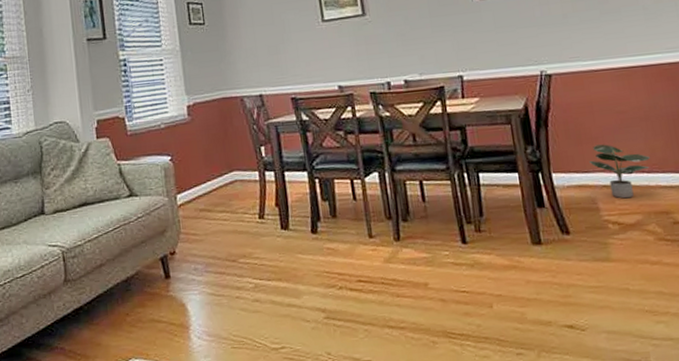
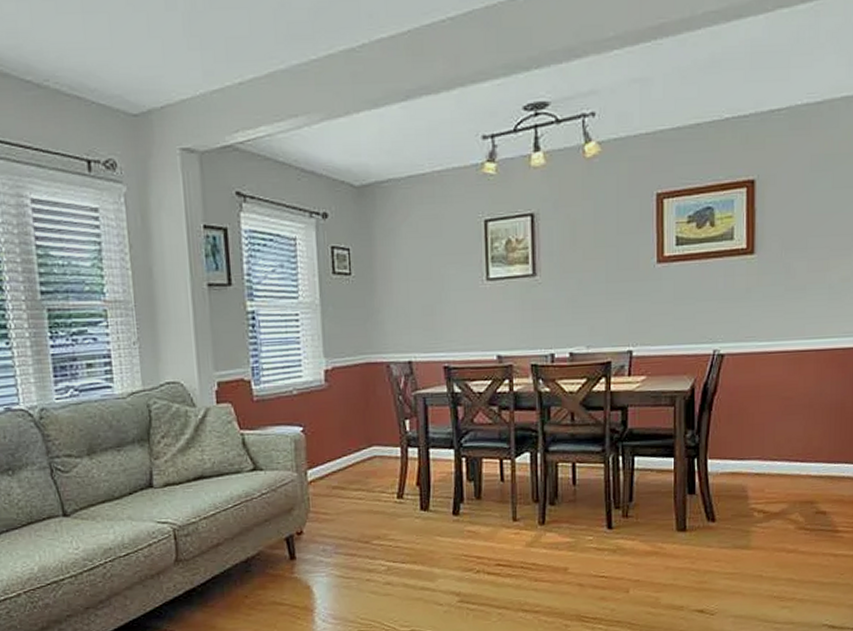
potted plant: present [589,144,650,199] -> none [747,431,806,488]

